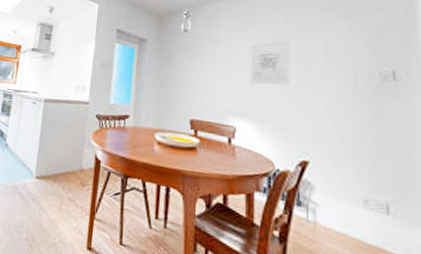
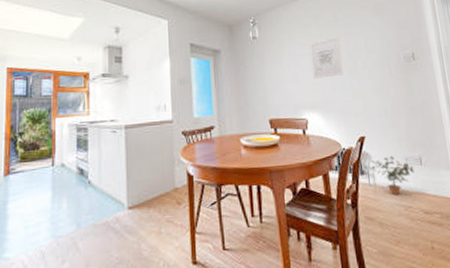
potted plant: none [312,192,376,244] -> present [371,155,415,196]

